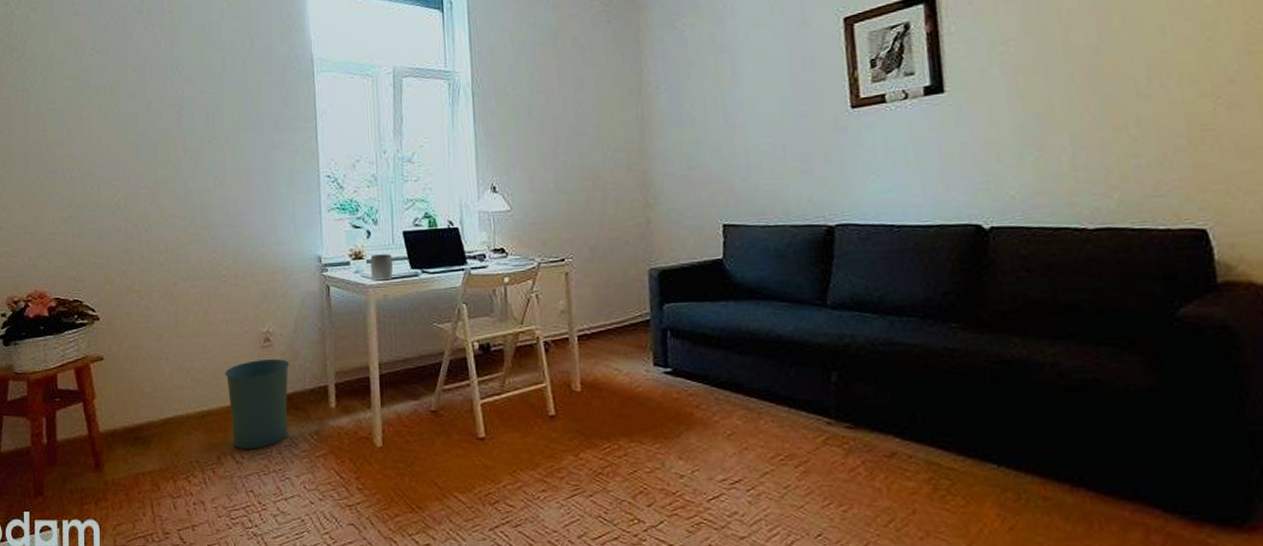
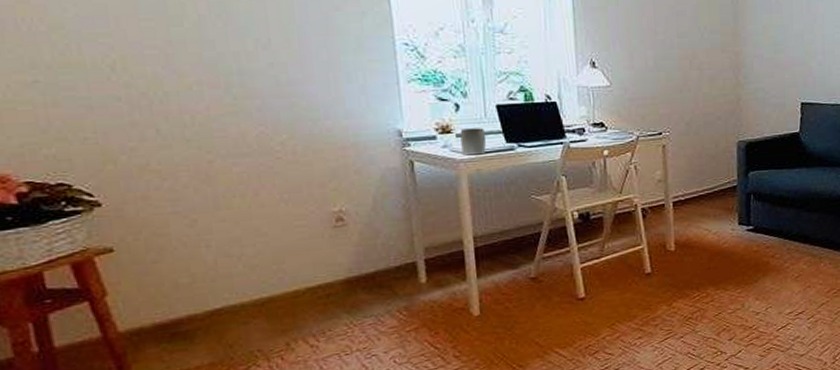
waste bin: present [225,359,290,450] -> none [288,238,371,333]

